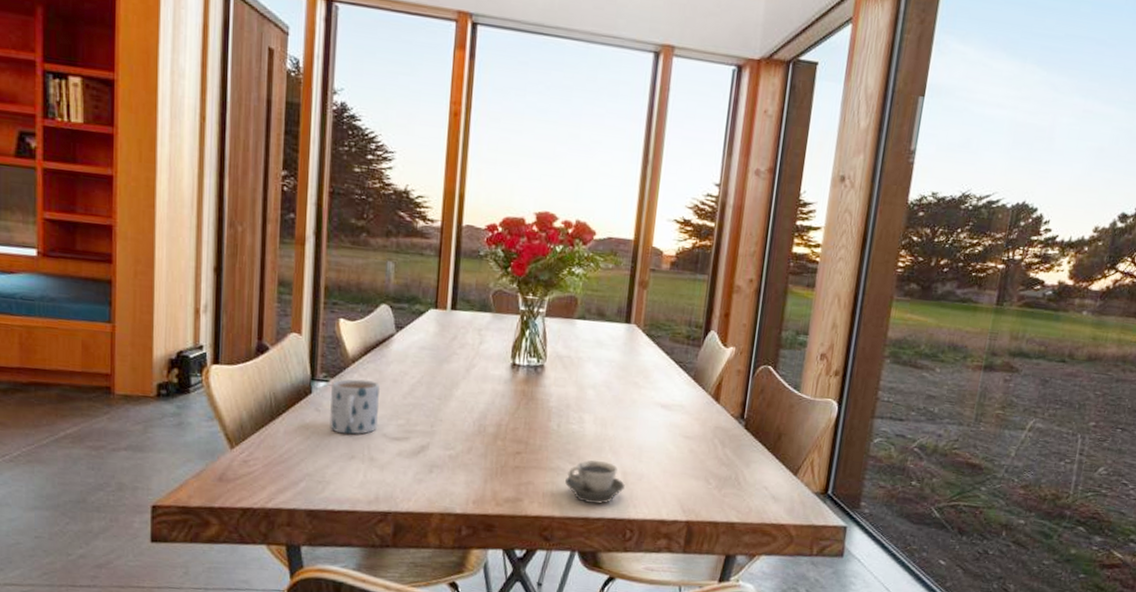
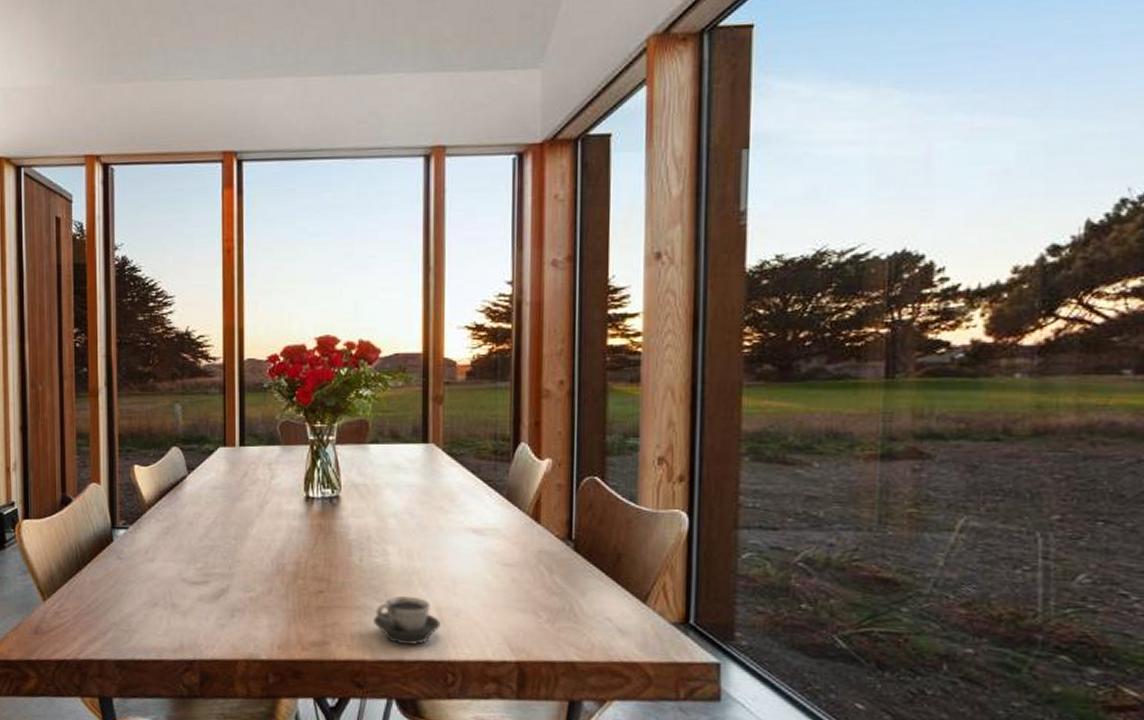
mug: present [330,379,380,435] -> none [130,524,176,581]

